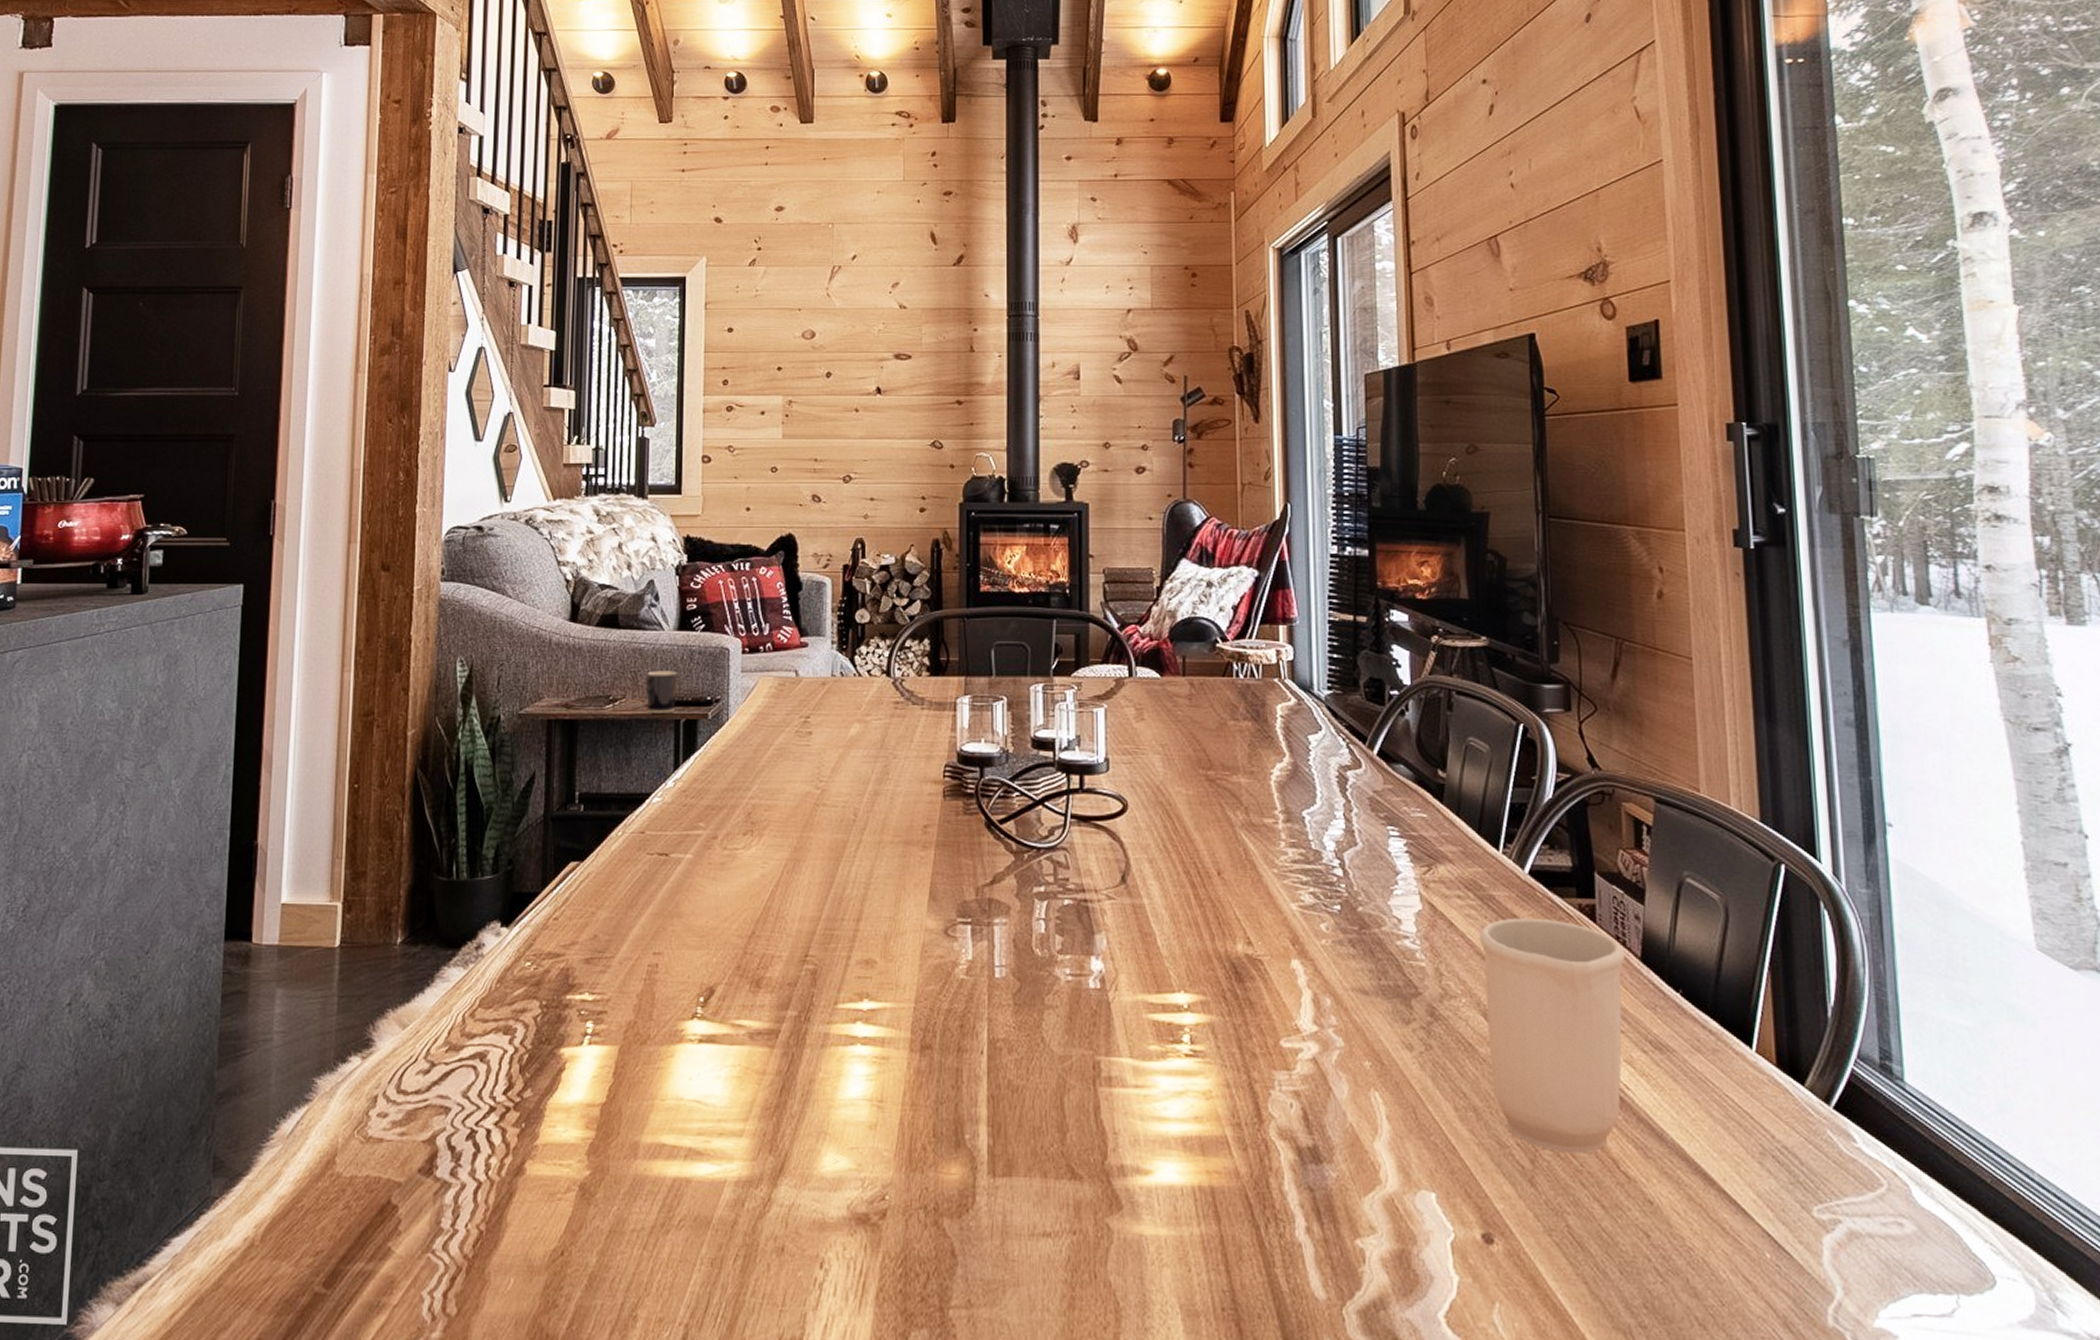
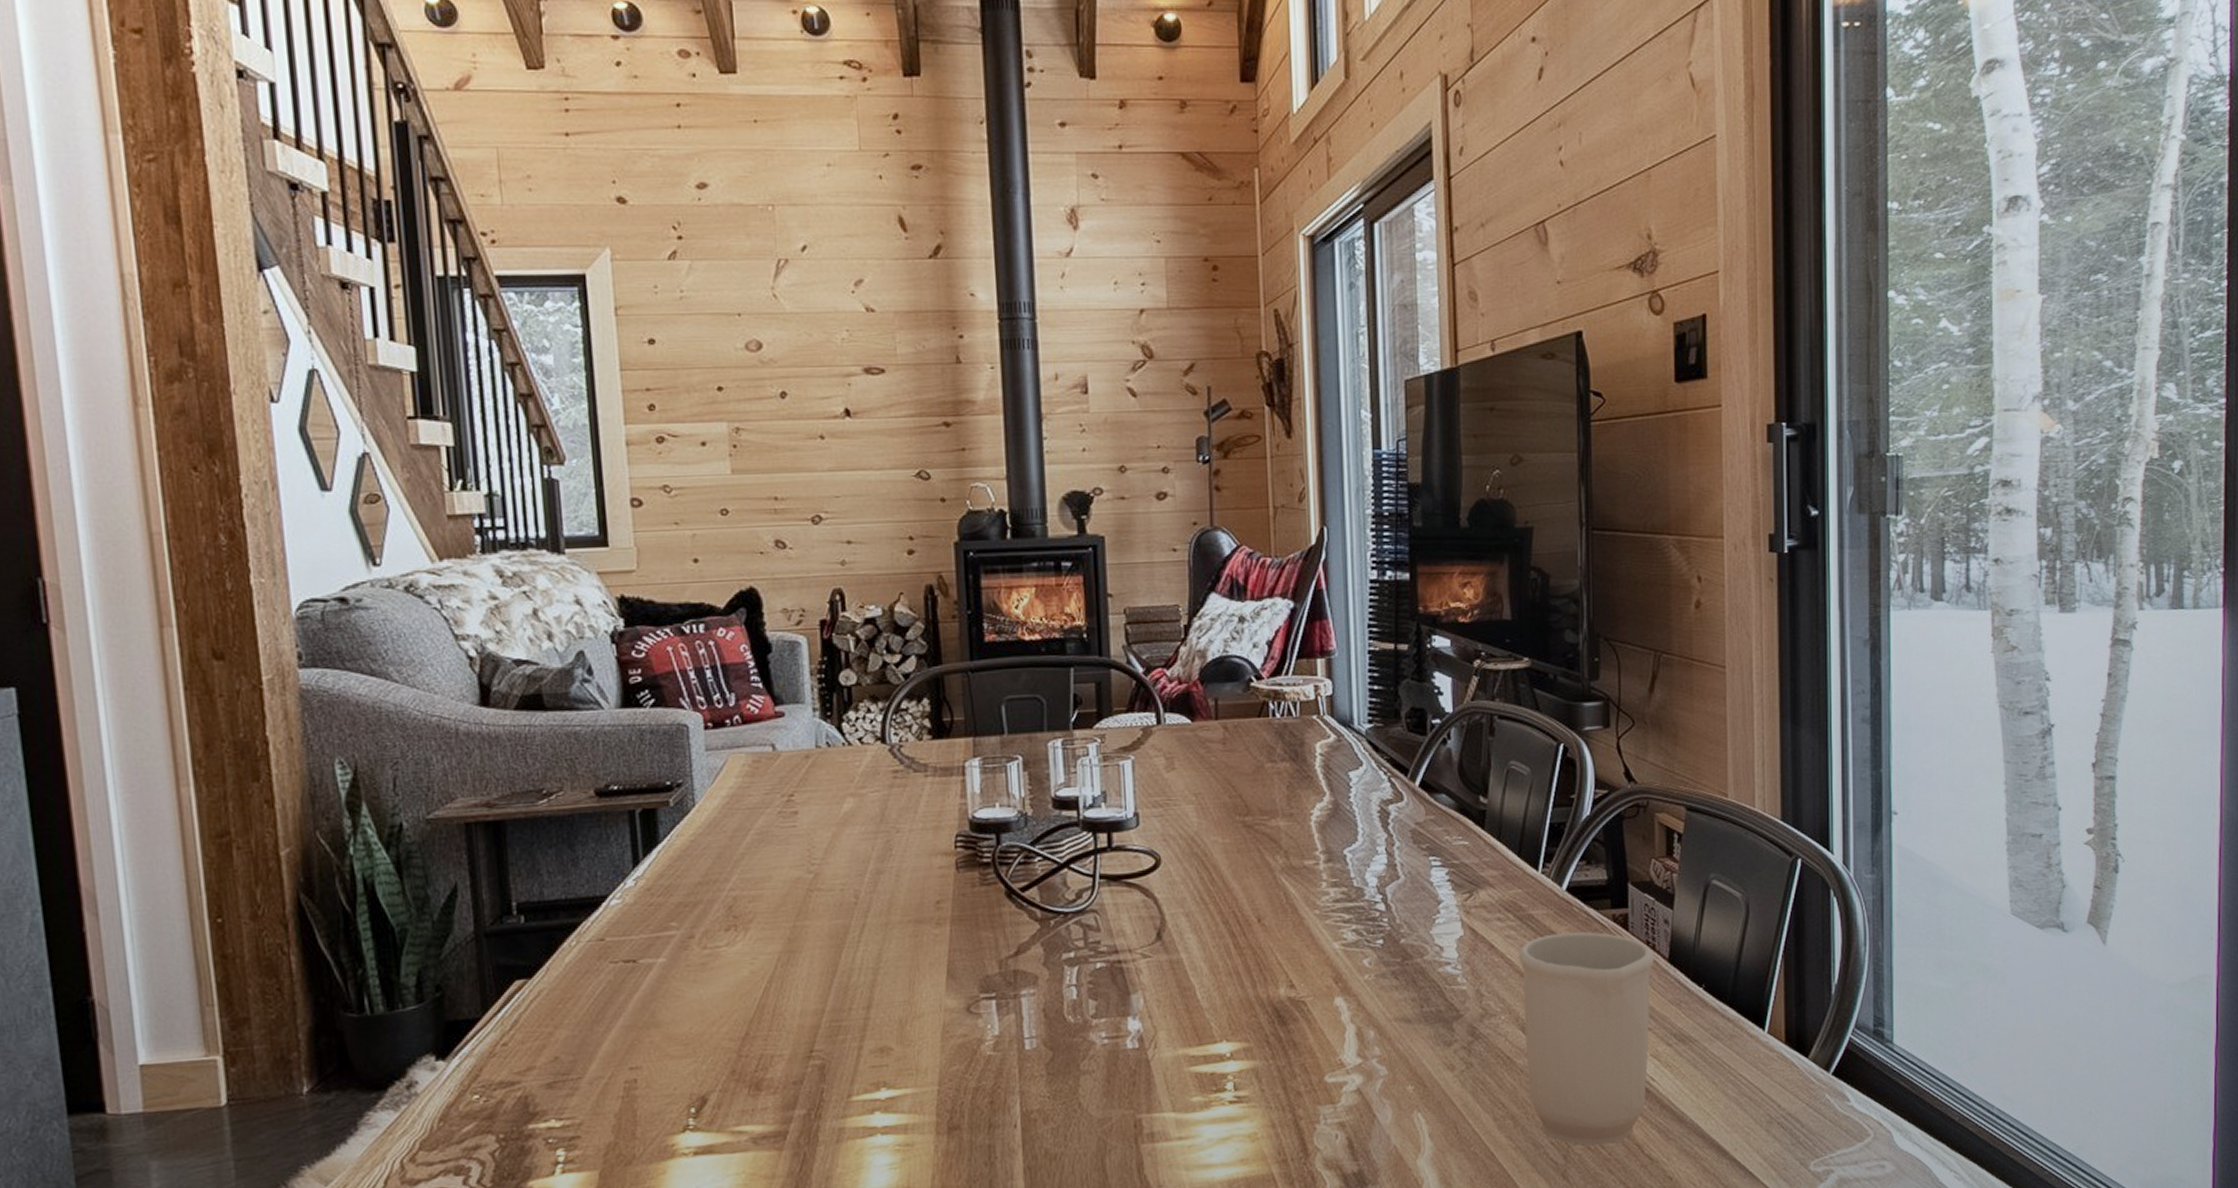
mug: present [645,671,678,713] -> none [585,755,628,806]

